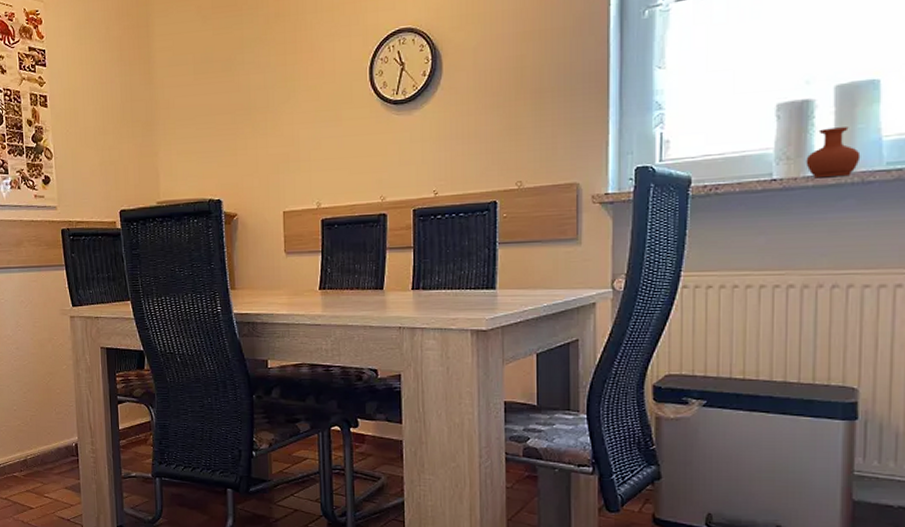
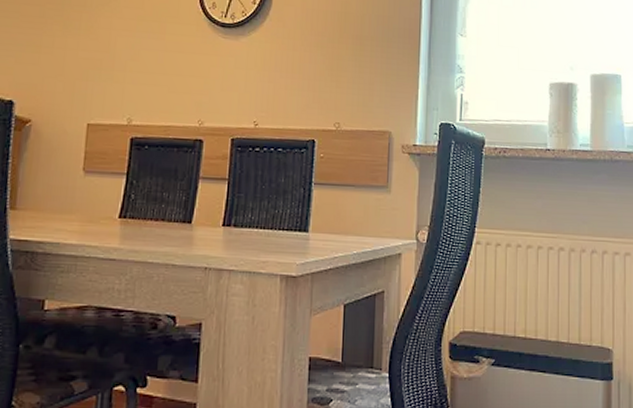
vase: present [806,127,861,179] -> none [571,110,610,154]

